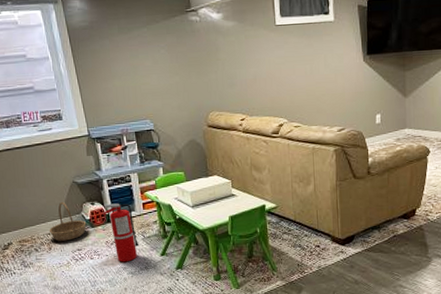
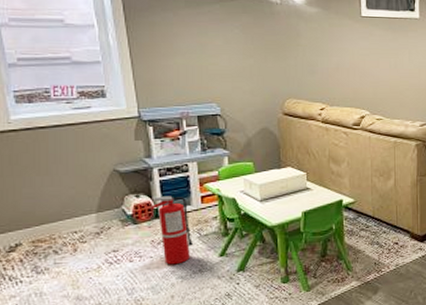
basket: present [49,201,87,241] -> none [75,193,127,241]

